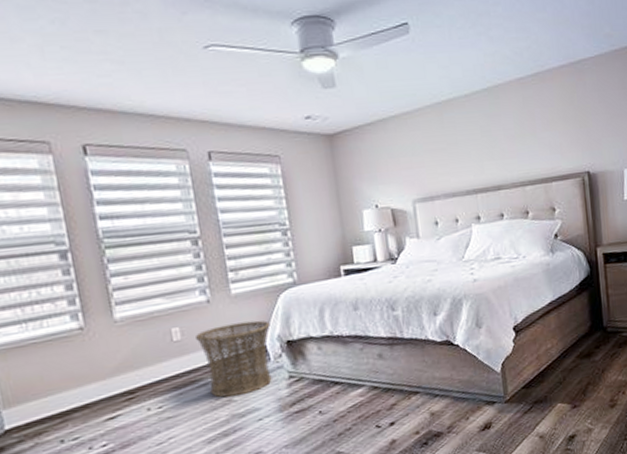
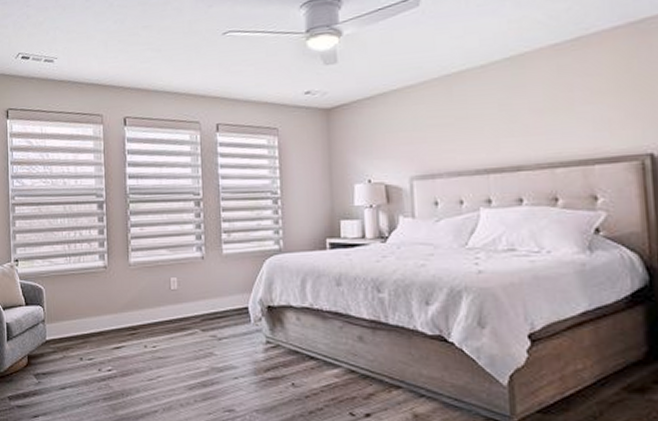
basket: present [194,320,272,398] -> none [188,281,254,350]

